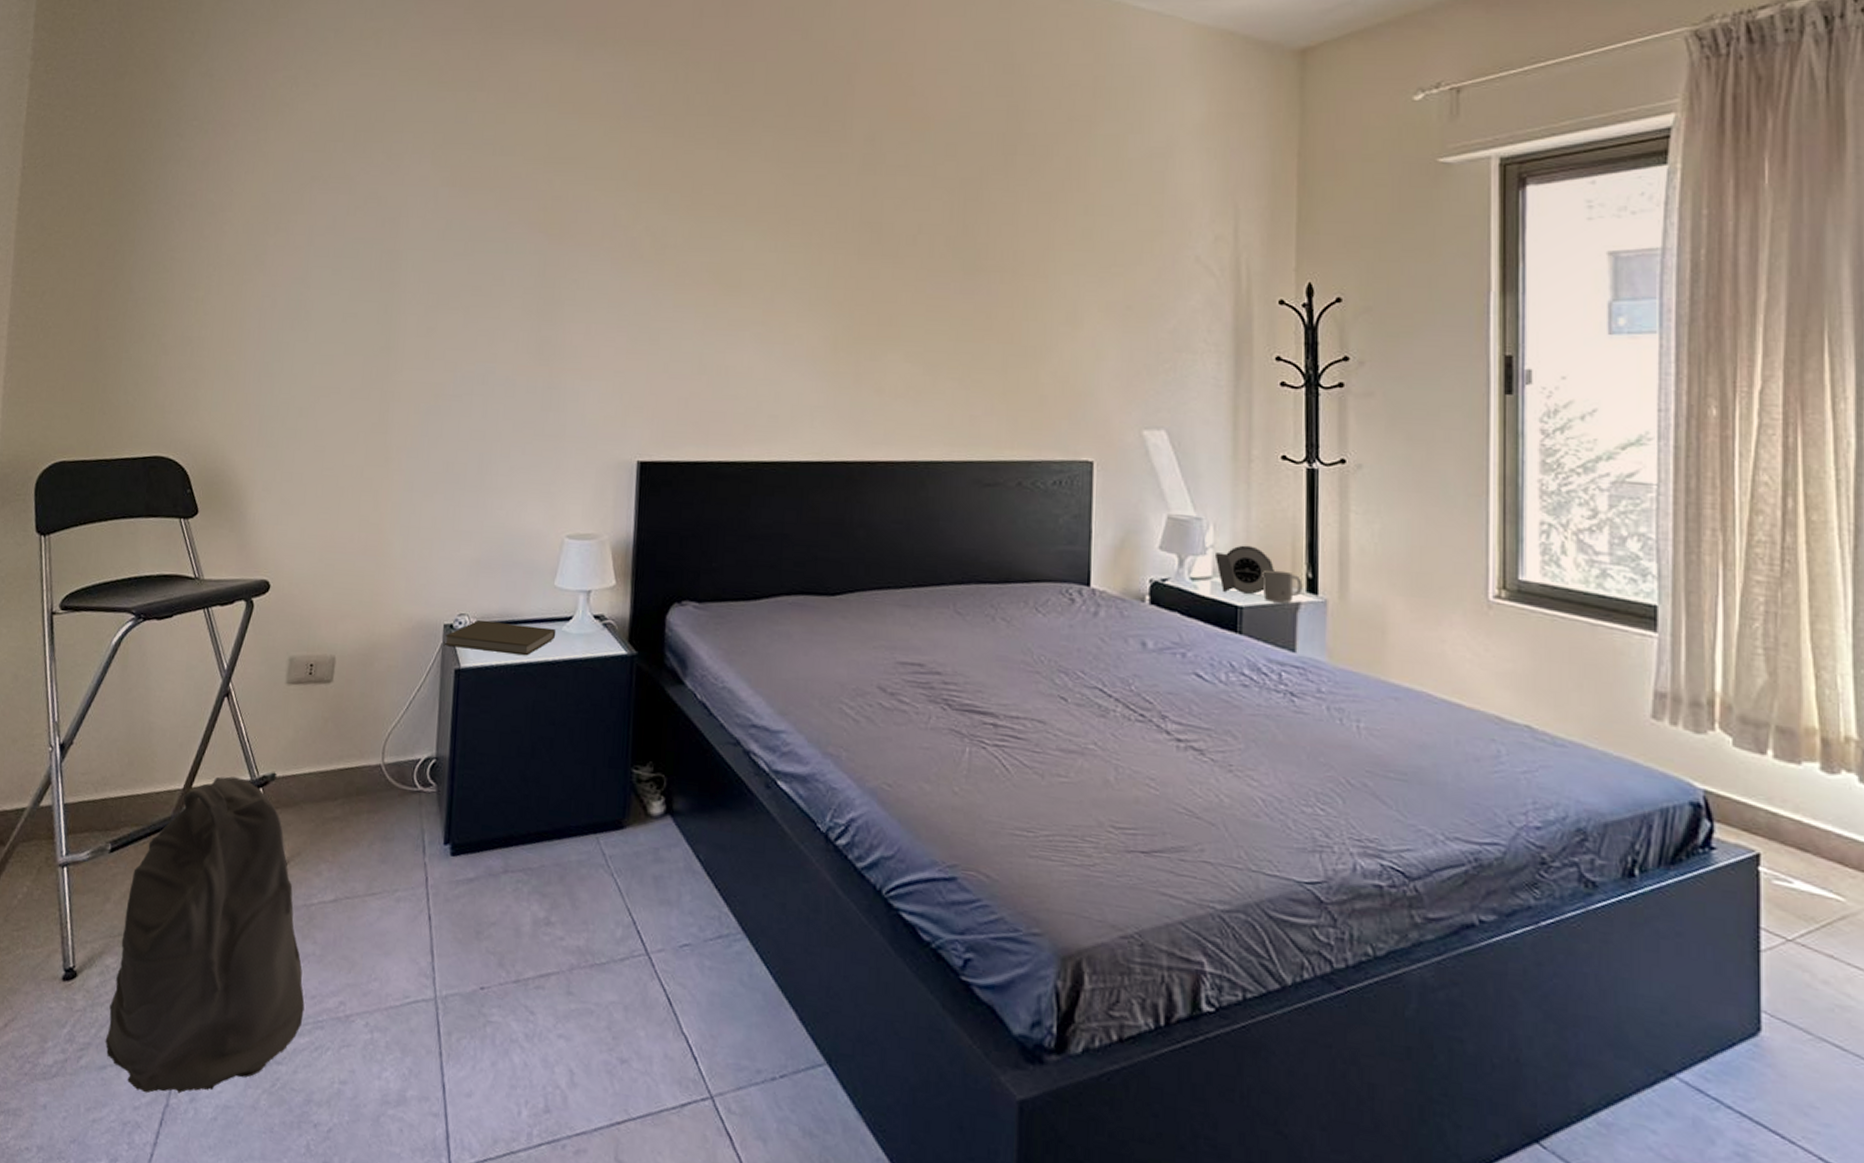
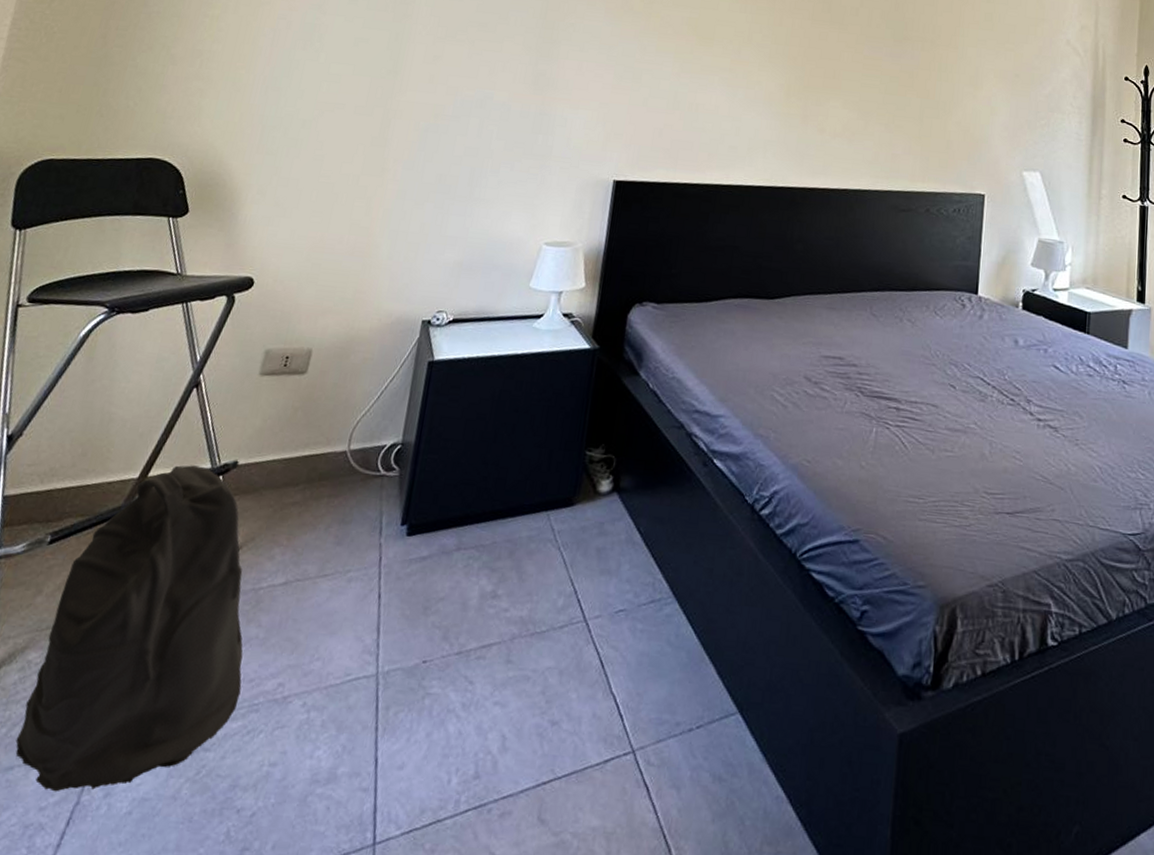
book: present [445,620,557,655] -> none [421,317,528,349]
alarm clock: present [1214,545,1274,595] -> none [1071,264,1115,303]
mug: present [1262,569,1303,604] -> none [1105,283,1134,310]

